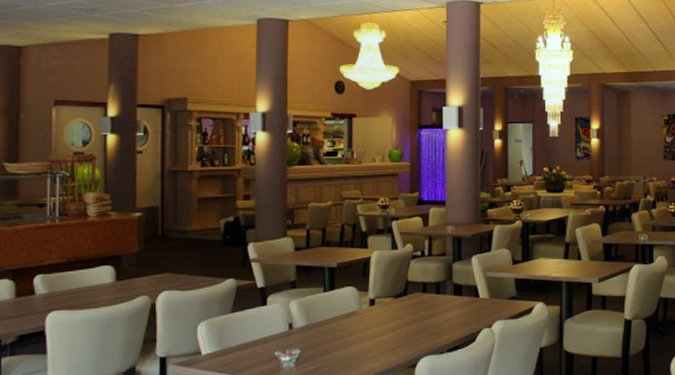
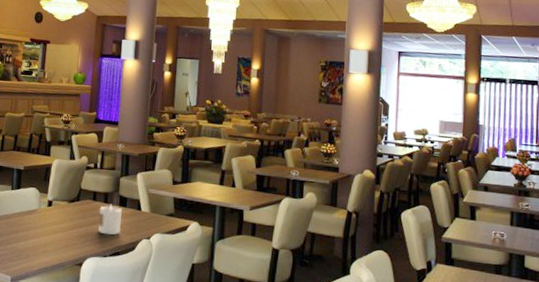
candle: none [431,294,458,329] -> present [98,204,122,235]

